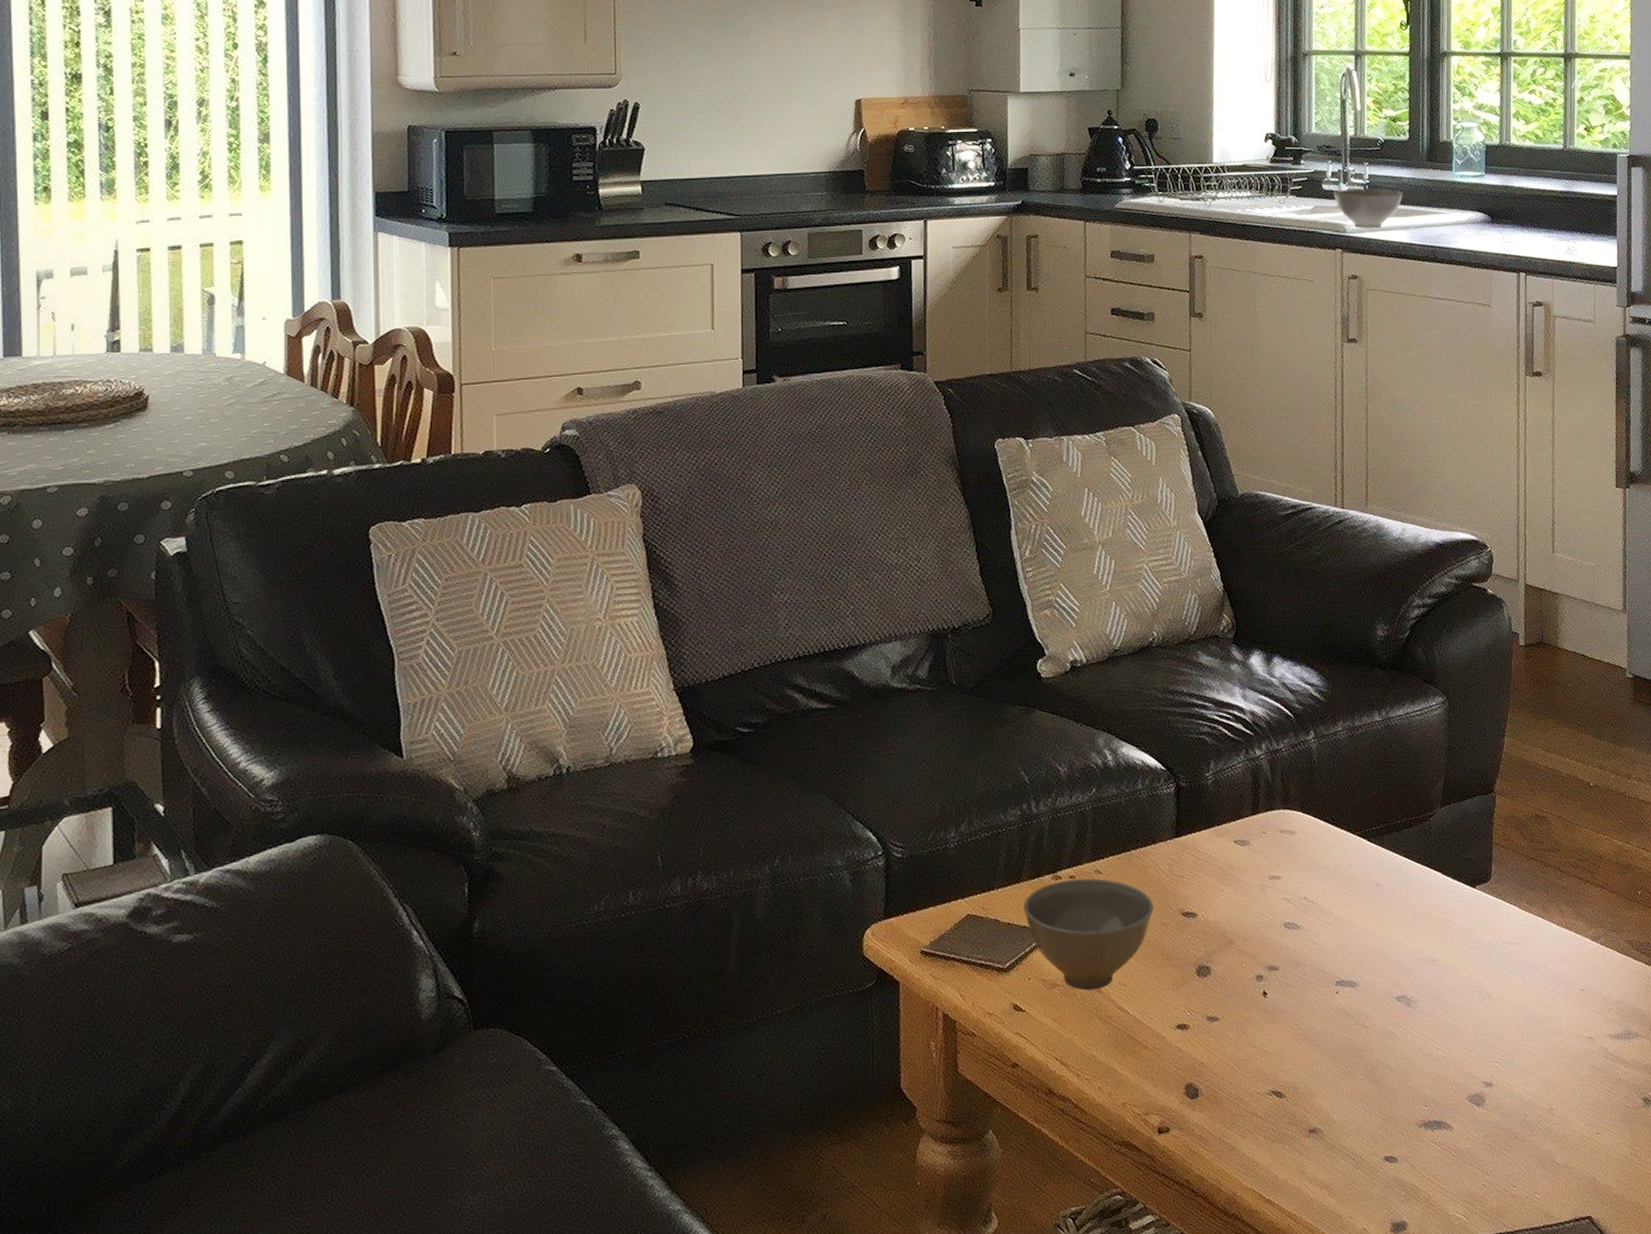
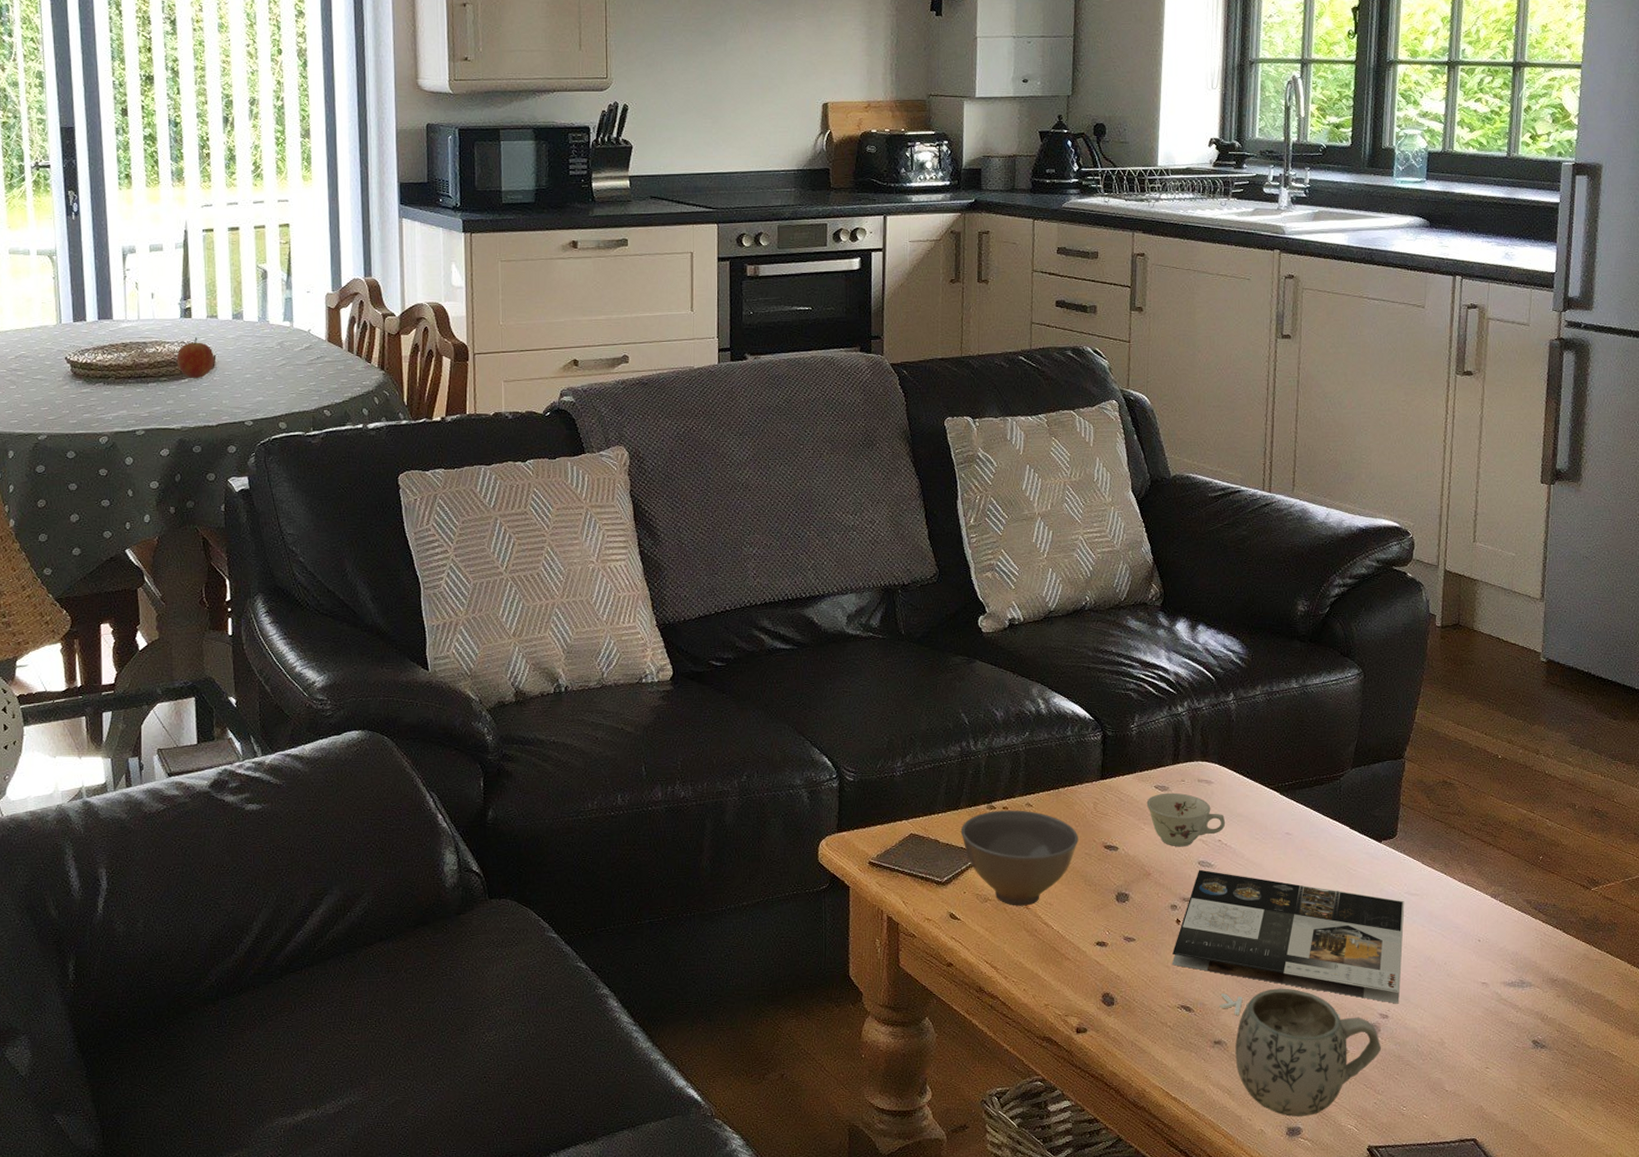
fruit: none [100,375,147,424] -> present [176,337,214,379]
teacup: none [1226,846,1312,909] -> present [1146,792,1226,847]
magazine: none [1259,932,1504,1098] -> present [1171,869,1405,1019]
mug: none [1332,1061,1488,1210] -> present [1235,988,1382,1117]
bowl: present [1333,189,1403,229] -> none [1274,193,1343,231]

